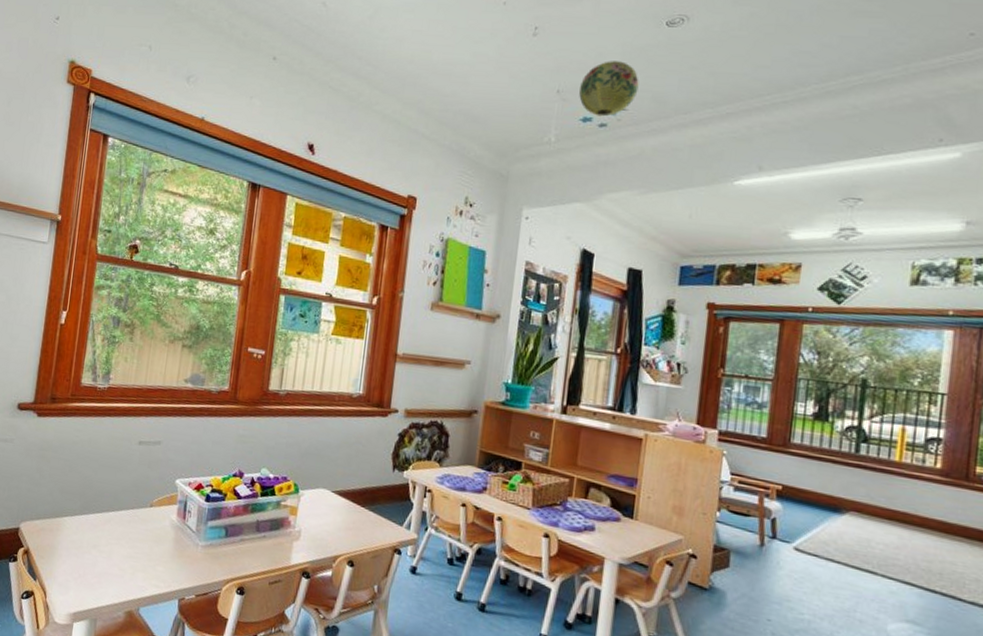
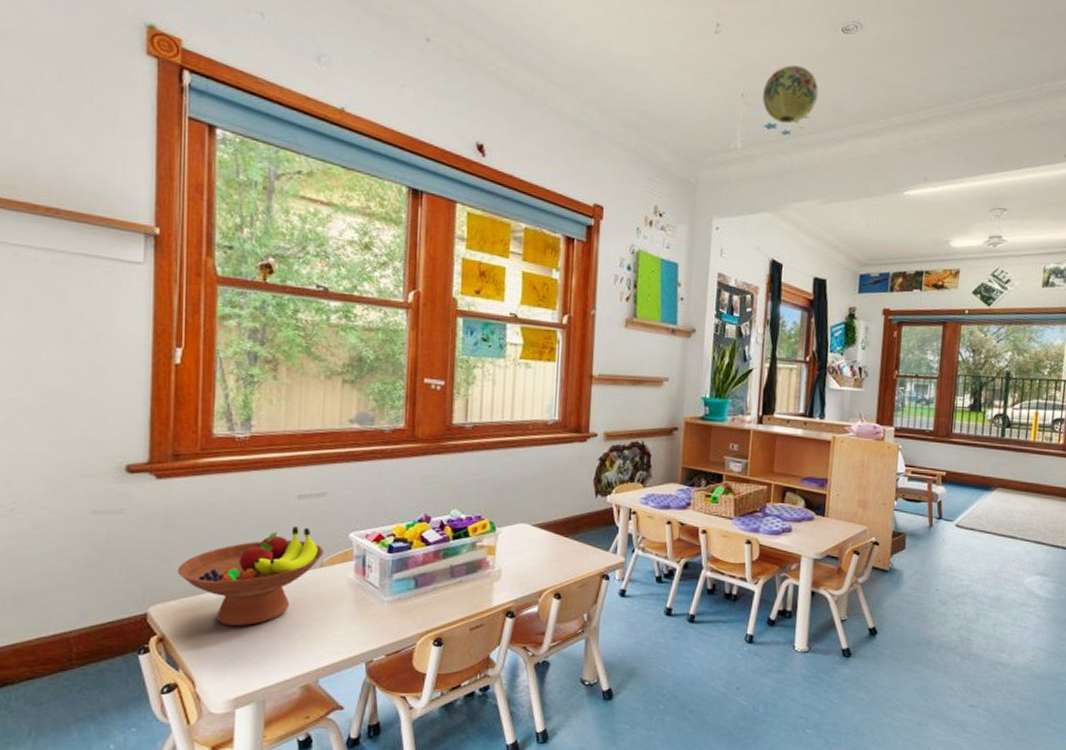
fruit bowl: none [43,468,155,551] -> present [177,527,324,627]

